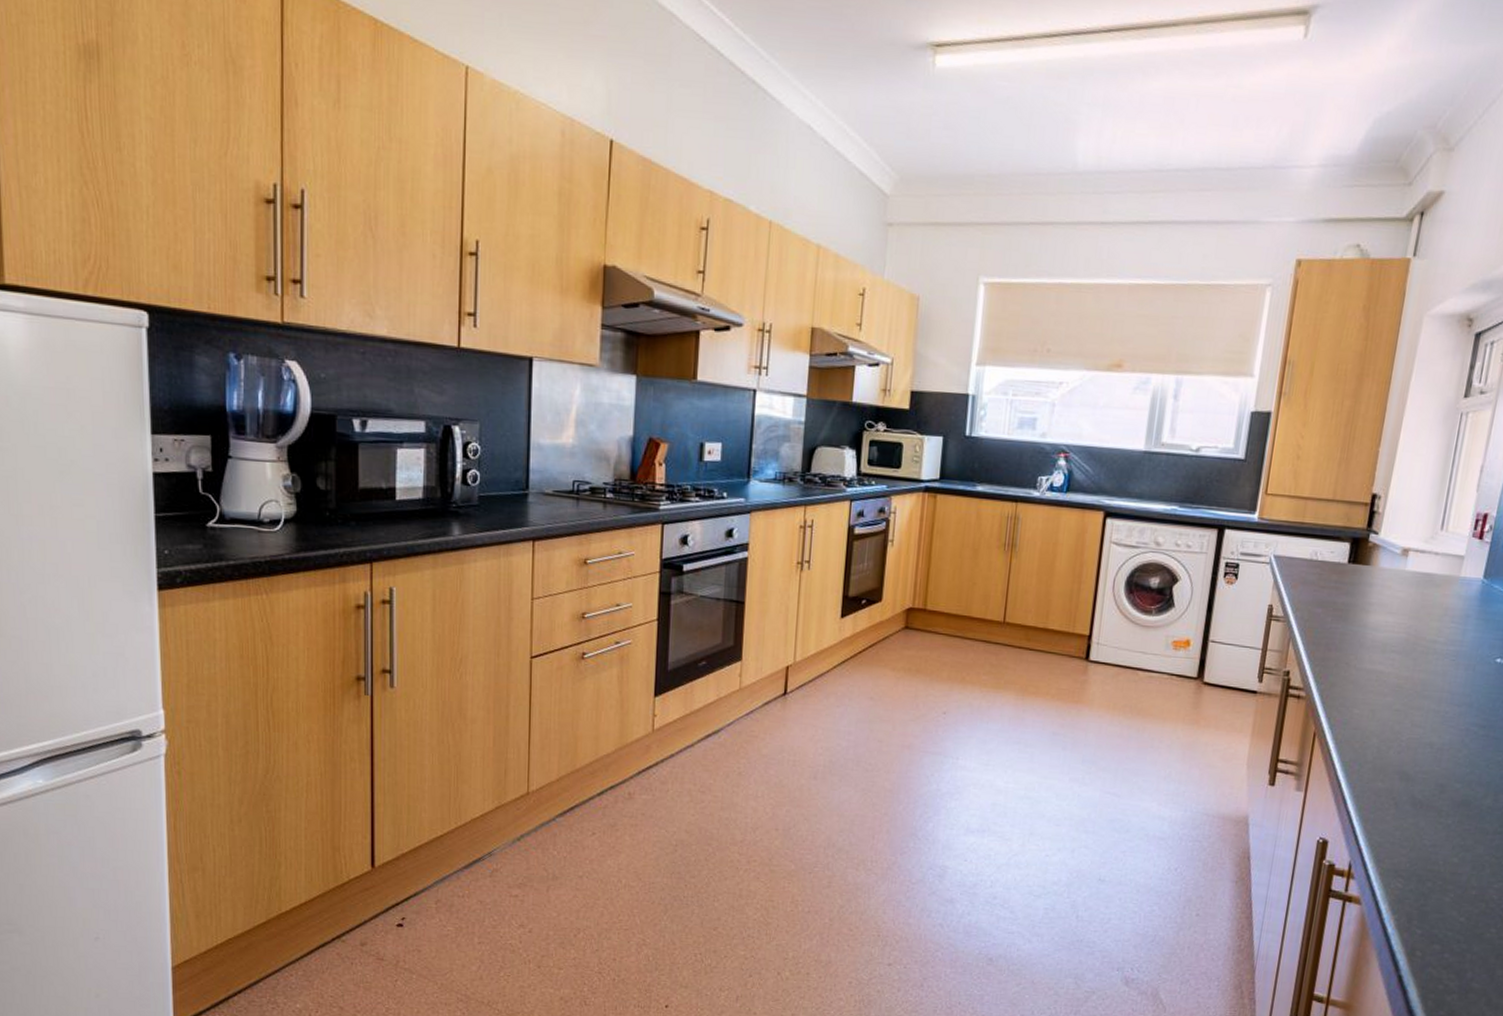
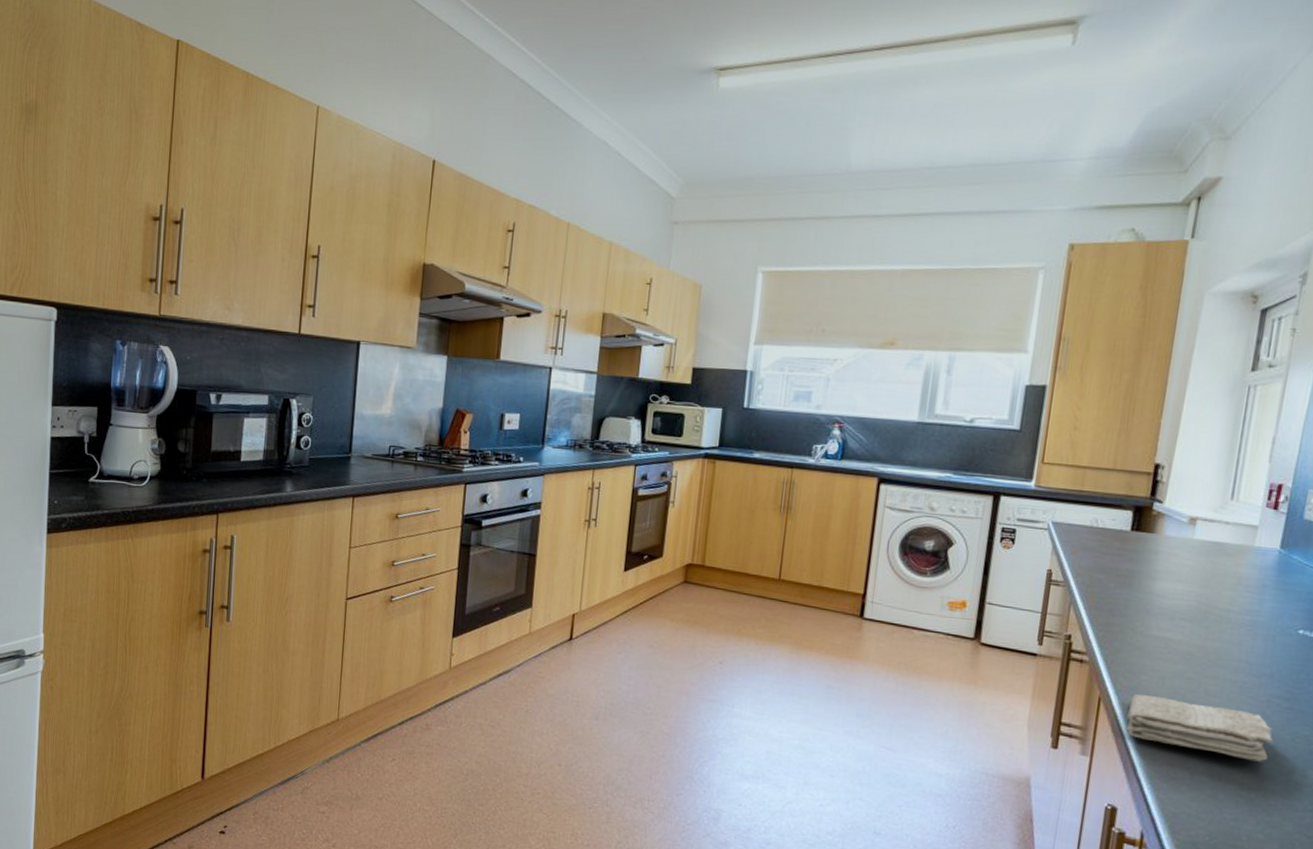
washcloth: none [1338,727,1470,789] -> present [1126,693,1273,762]

